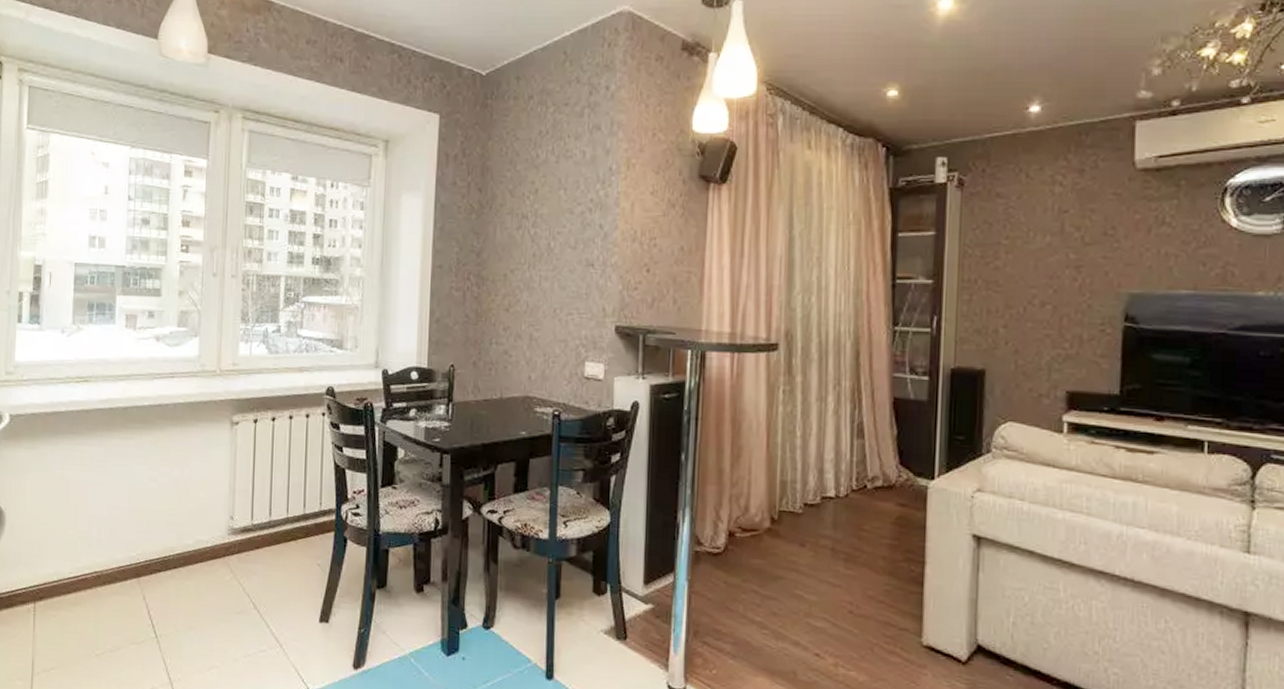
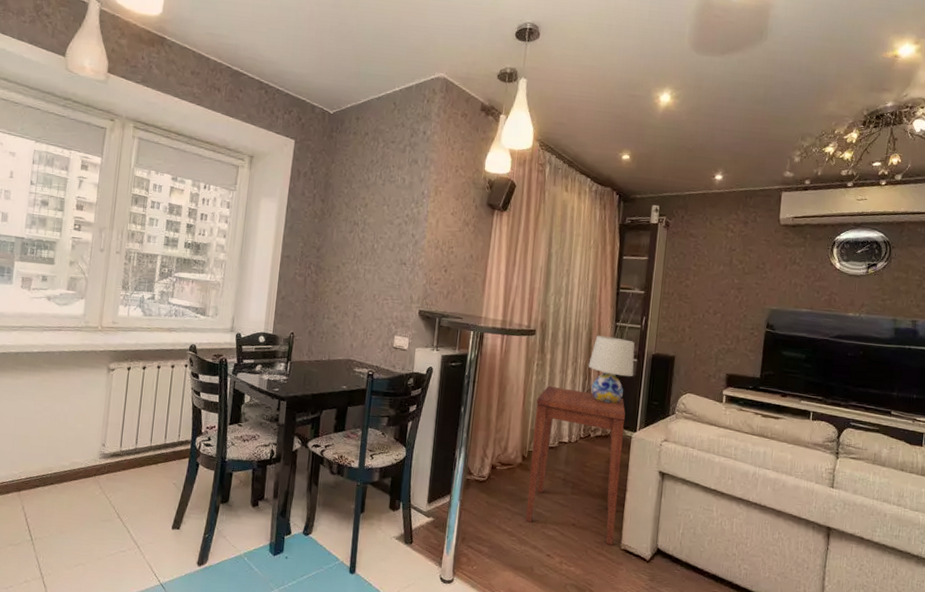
side table: none [780,419,917,641] -> present [525,385,626,545]
table lamp: none [857,345,925,440] -> present [588,335,635,403]

